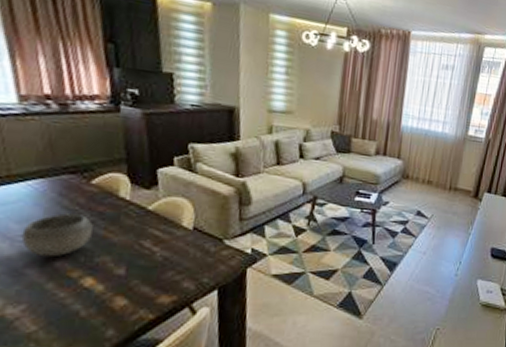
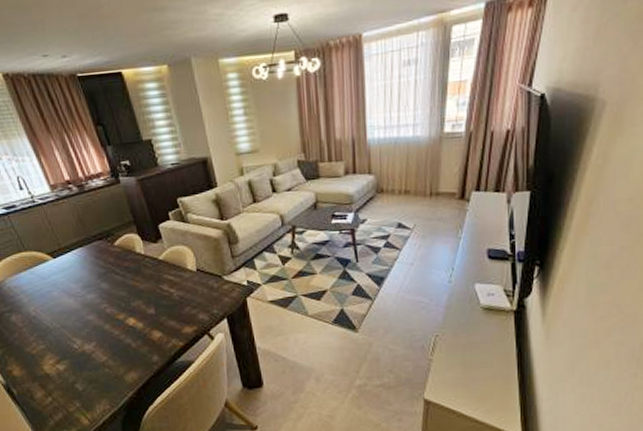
bowl: present [21,213,93,258] -> none [79,271,125,306]

